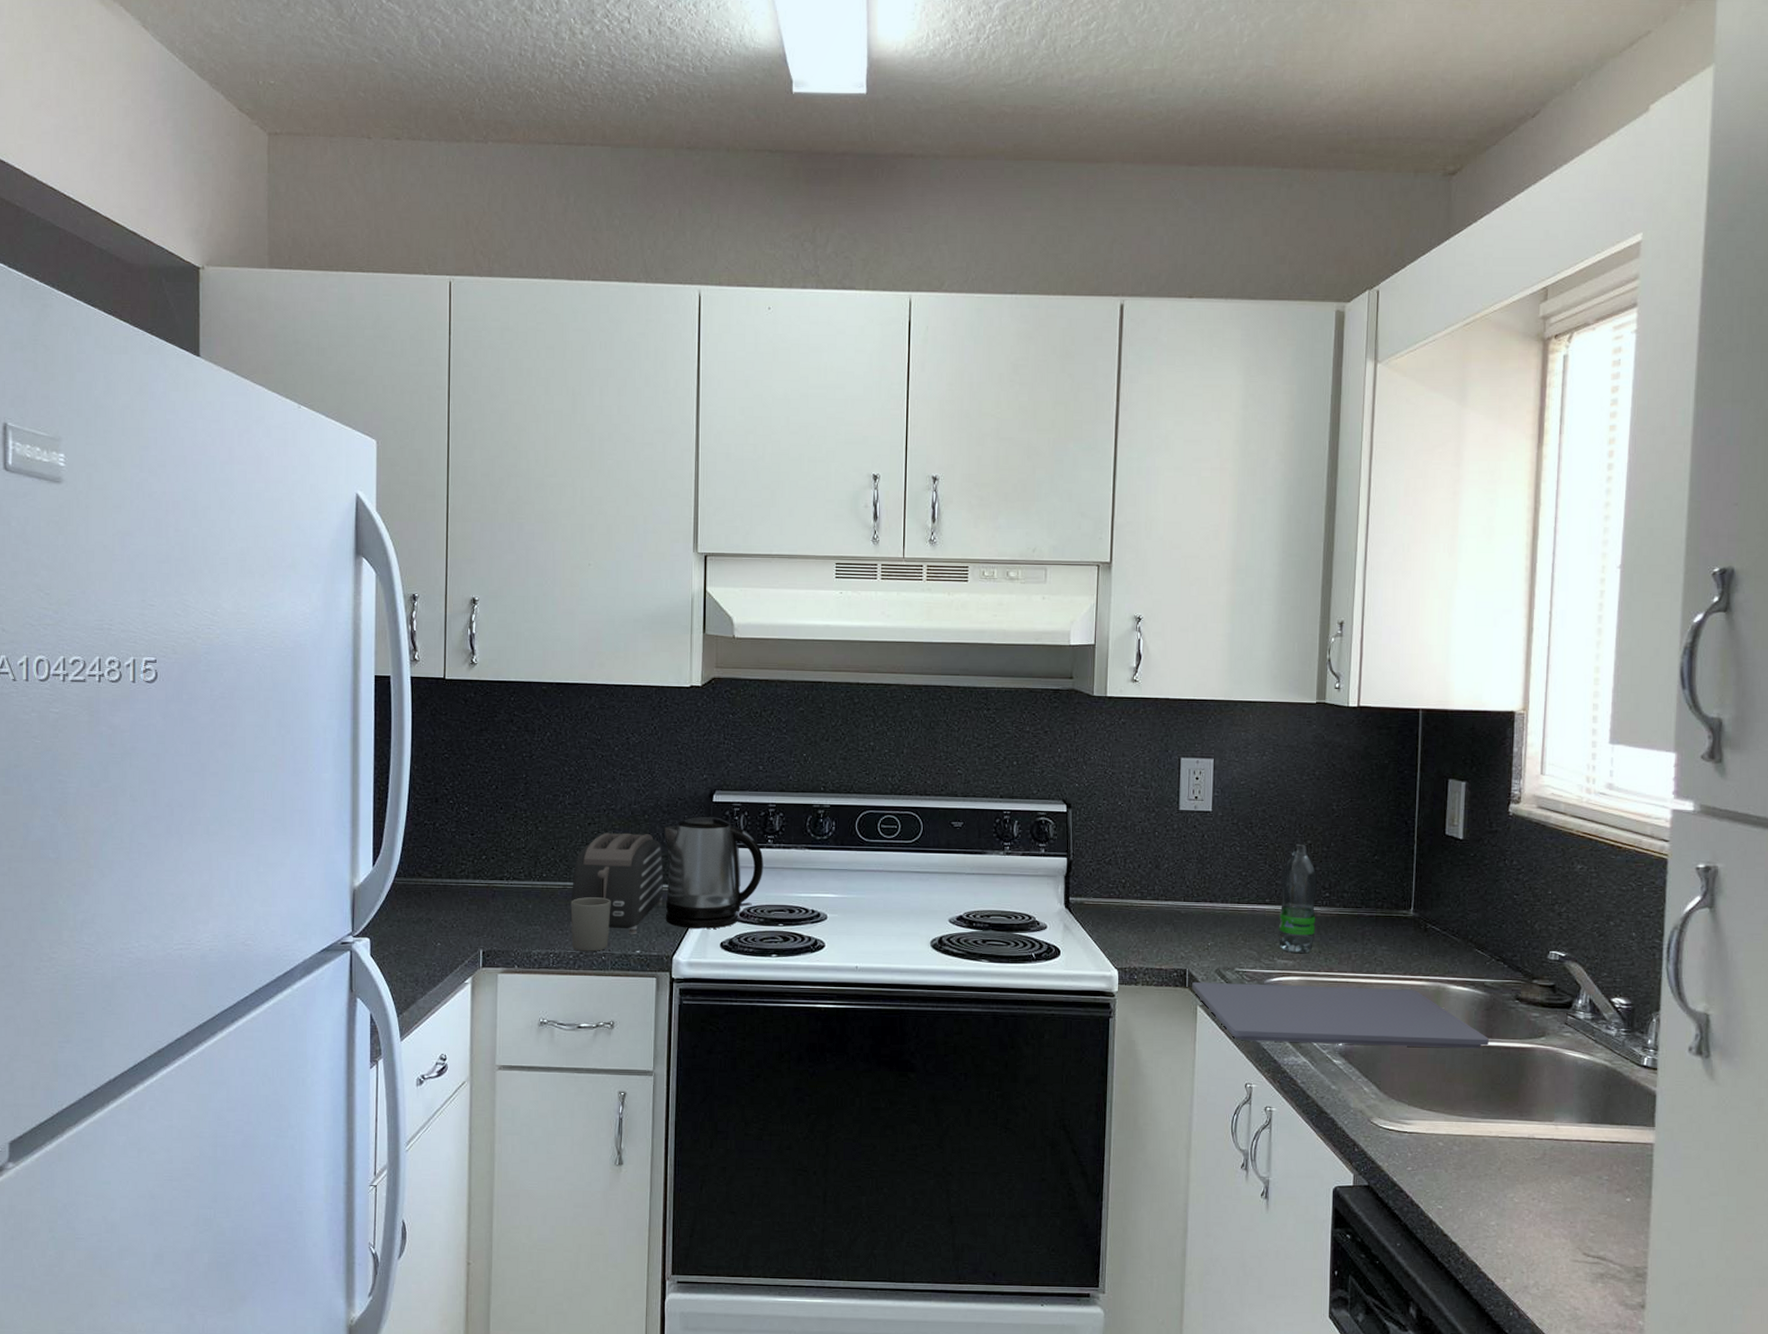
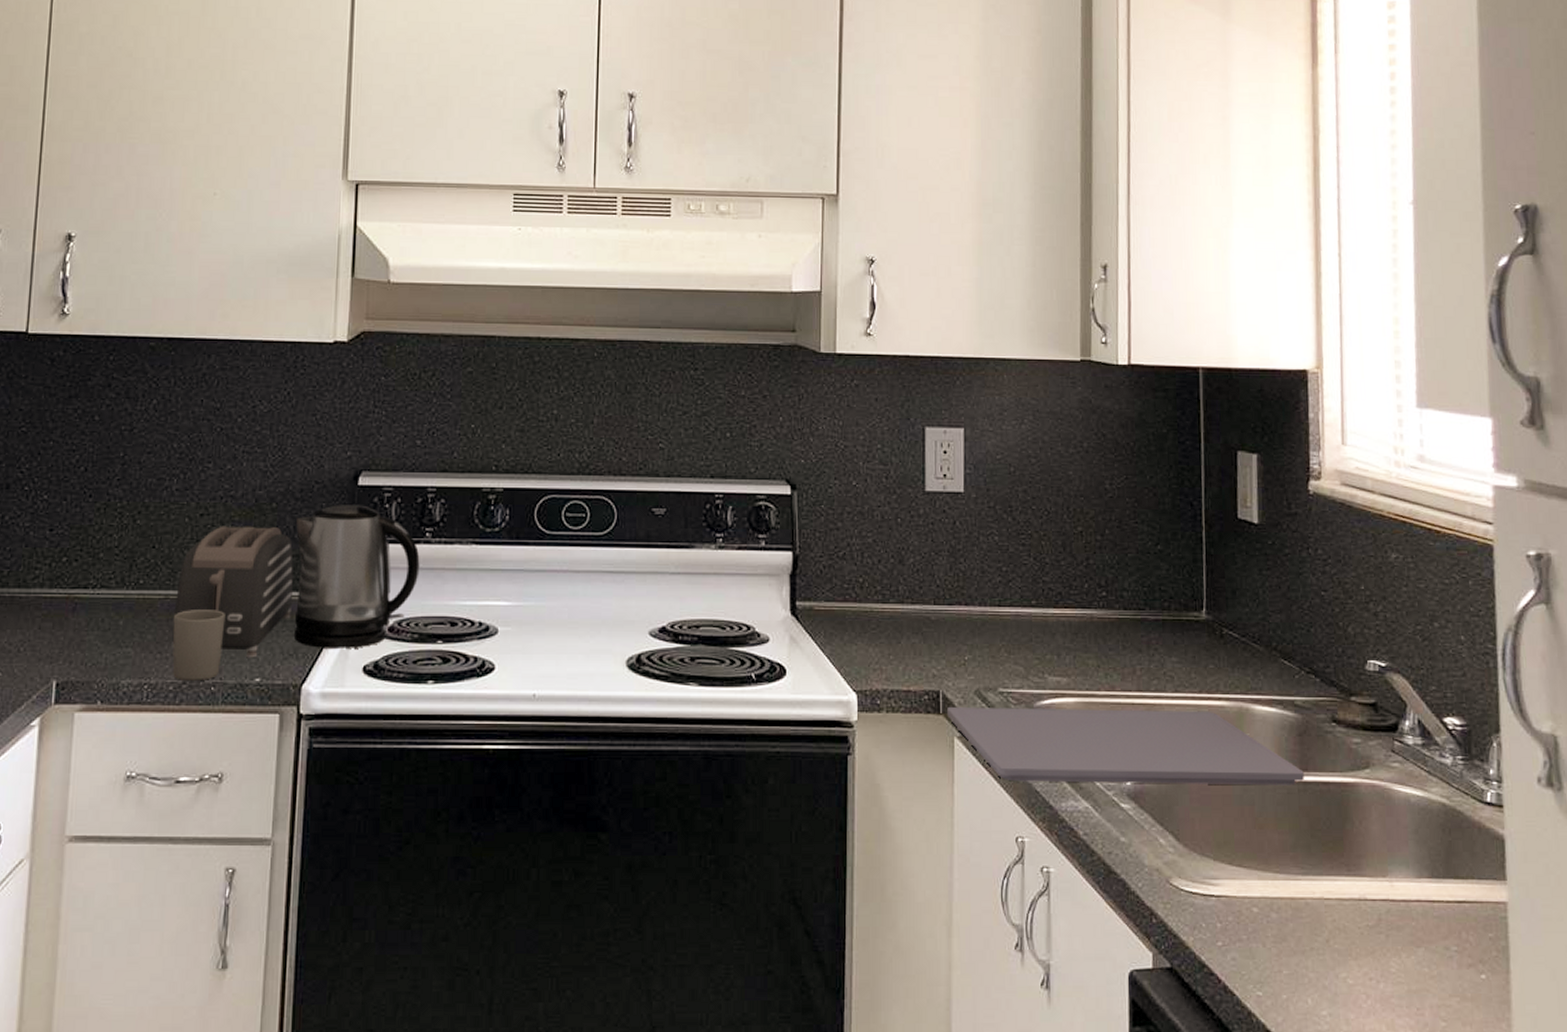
bottle: present [1279,844,1318,954] -> none [1048,531,1092,669]

